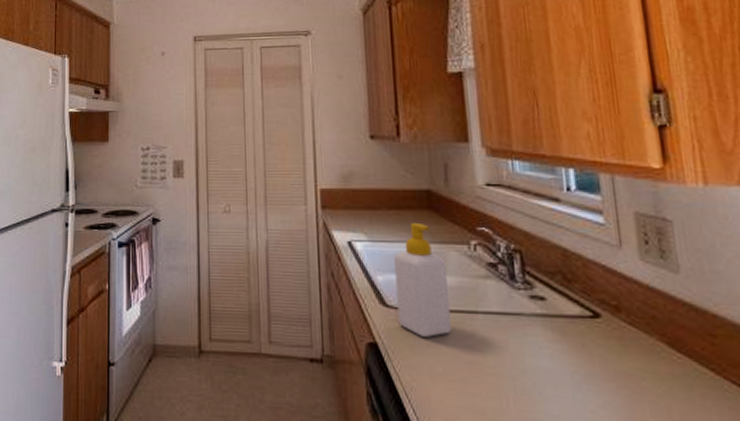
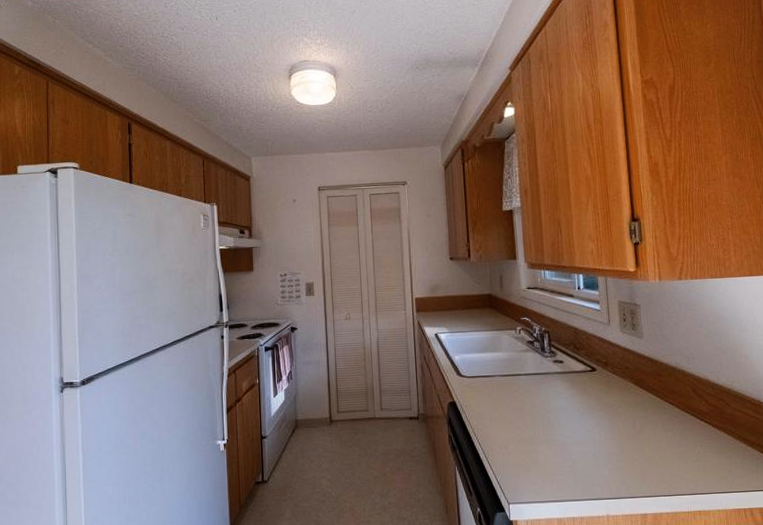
soap bottle: present [394,222,451,337] -> none [466,317,504,395]

